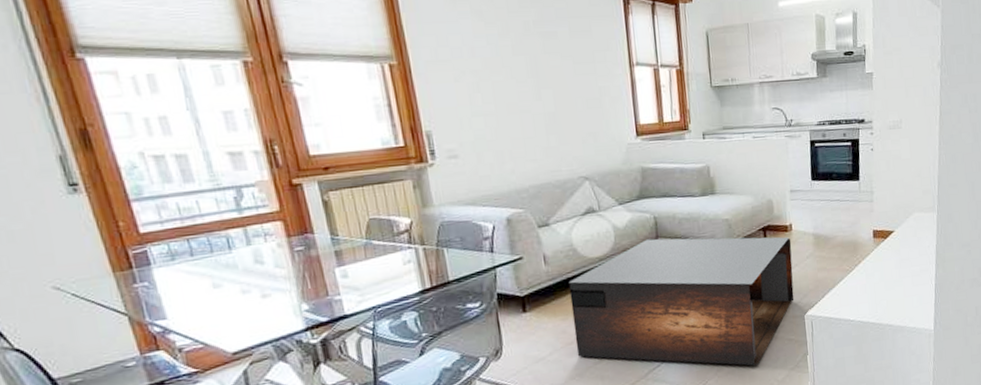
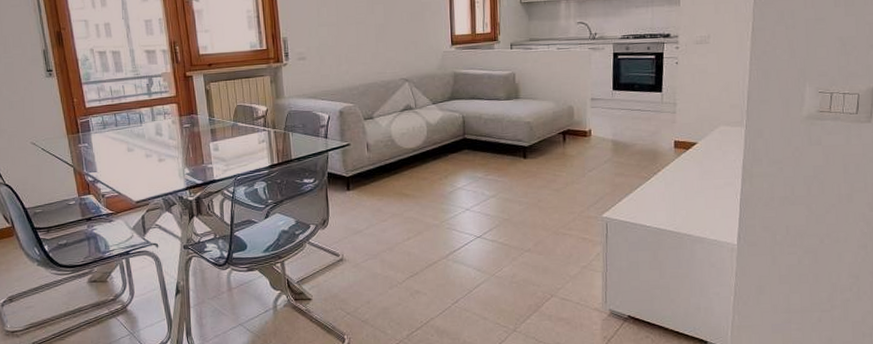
coffee table: present [568,236,795,366] -> none [386,135,590,259]

